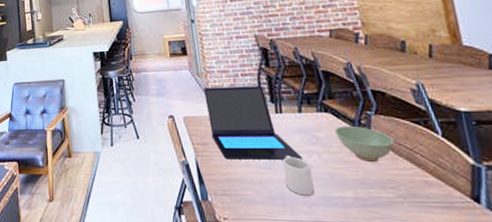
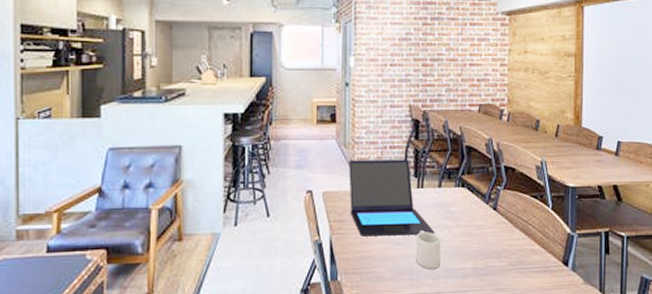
bowl: present [334,125,395,162] -> none [467,200,515,234]

